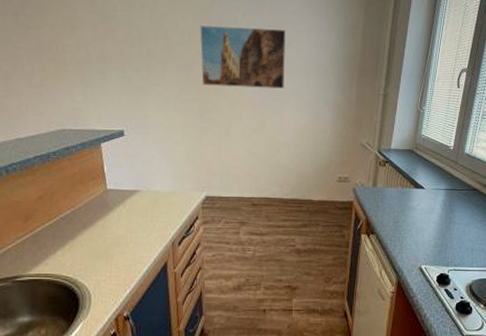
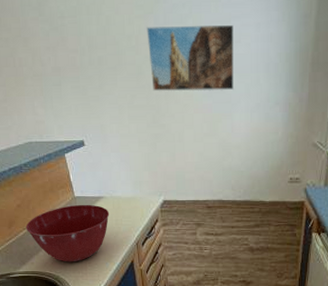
mixing bowl: none [44,198,145,264] -> present [25,204,110,262]

